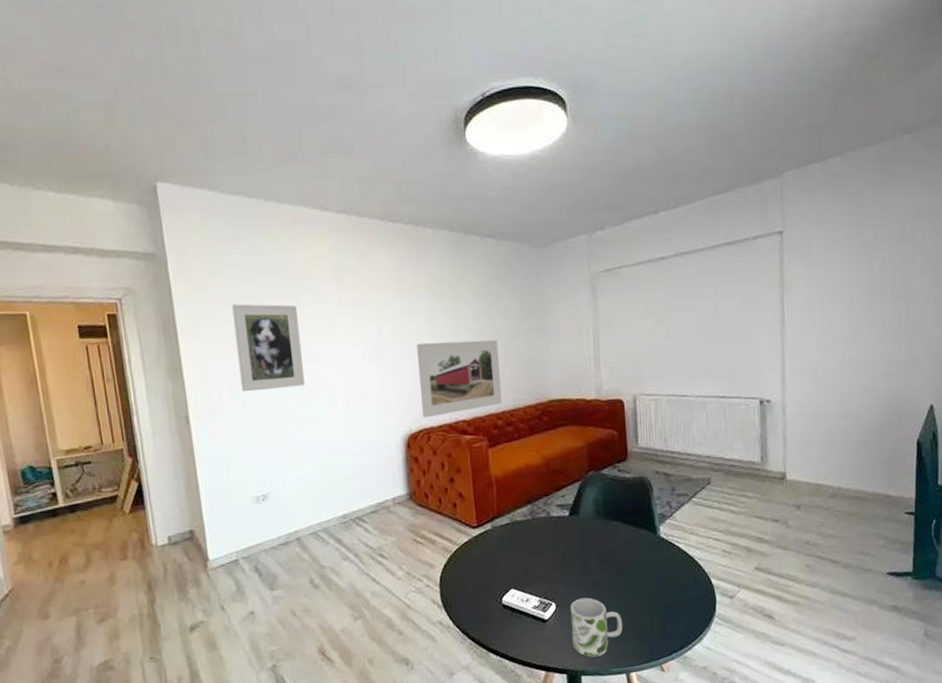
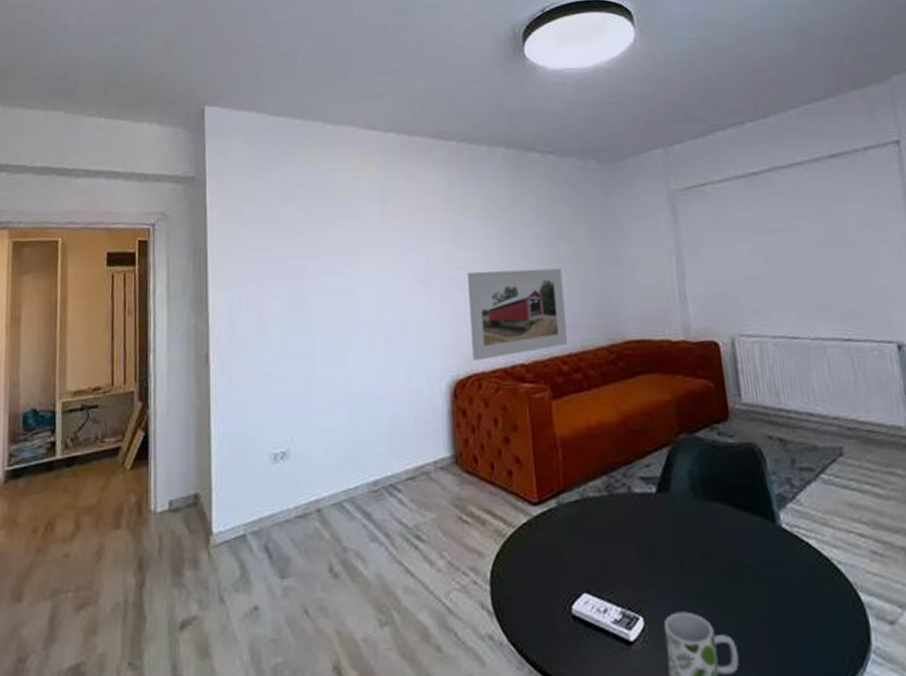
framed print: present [232,304,305,392] -> none [268,228,339,328]

